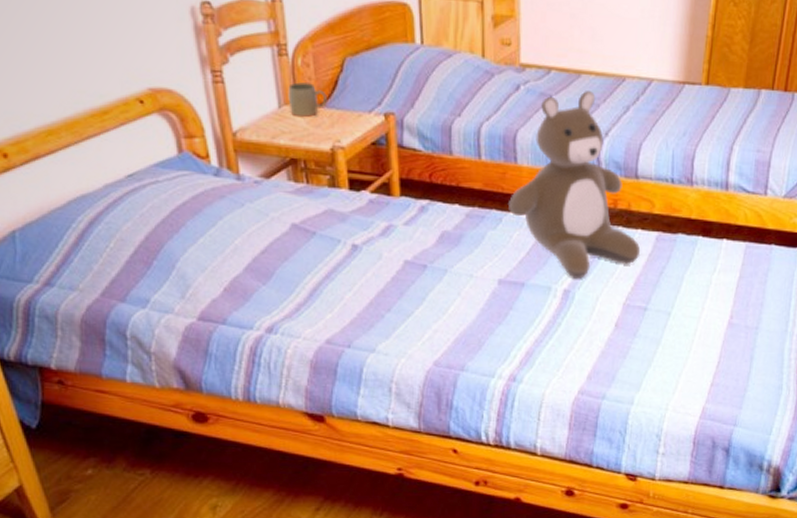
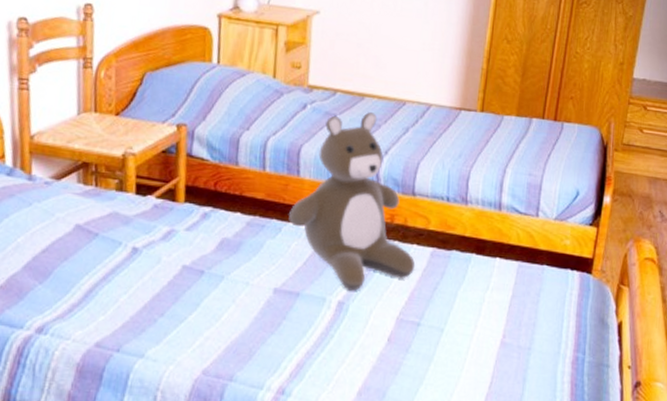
mug: present [288,82,327,118] -> none [87,92,125,125]

